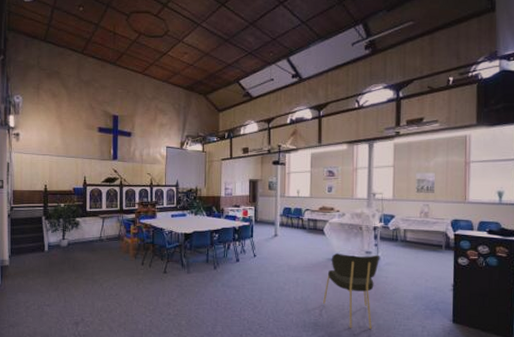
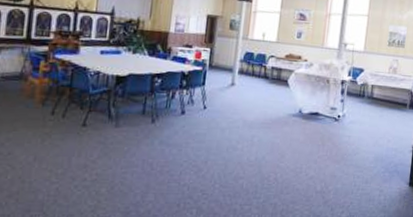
dining chair: present [323,254,380,329] -> none [279,109,345,194]

